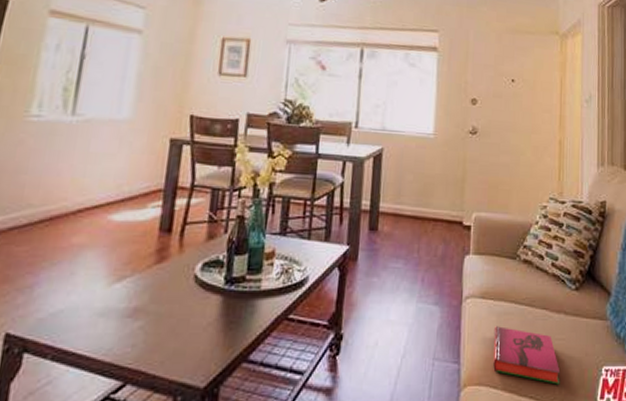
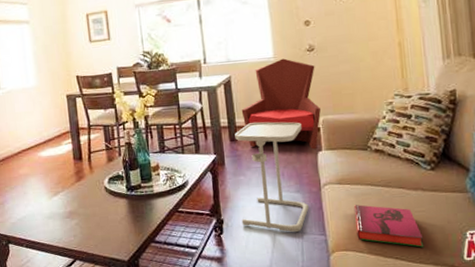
side table: none [365,210,452,357] -> present [235,121,309,232]
armchair: none [388,137,475,252] -> present [241,58,322,150]

